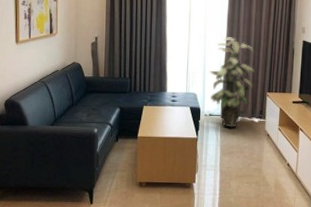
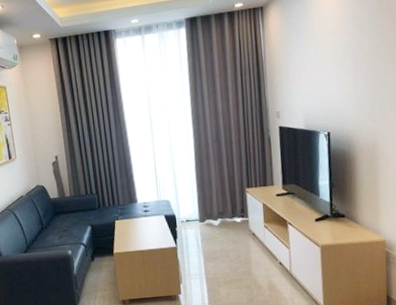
indoor plant: present [209,37,255,128] -> none [180,134,230,232]

